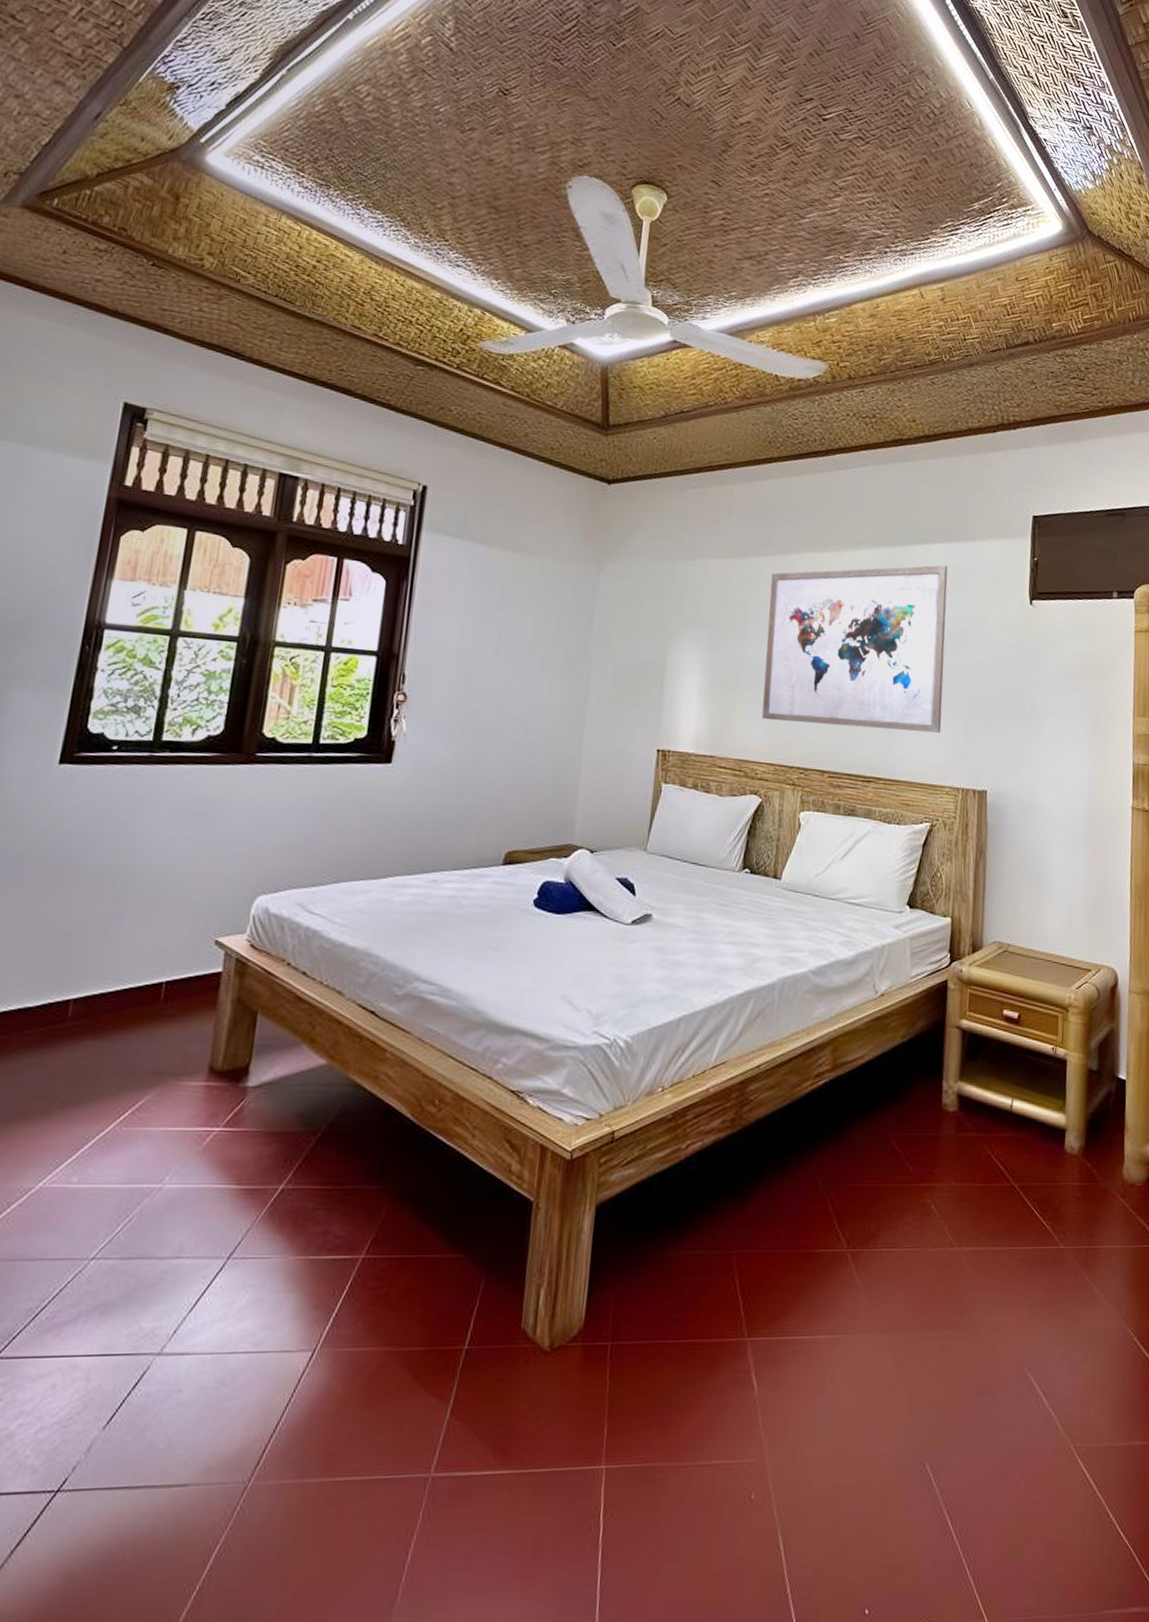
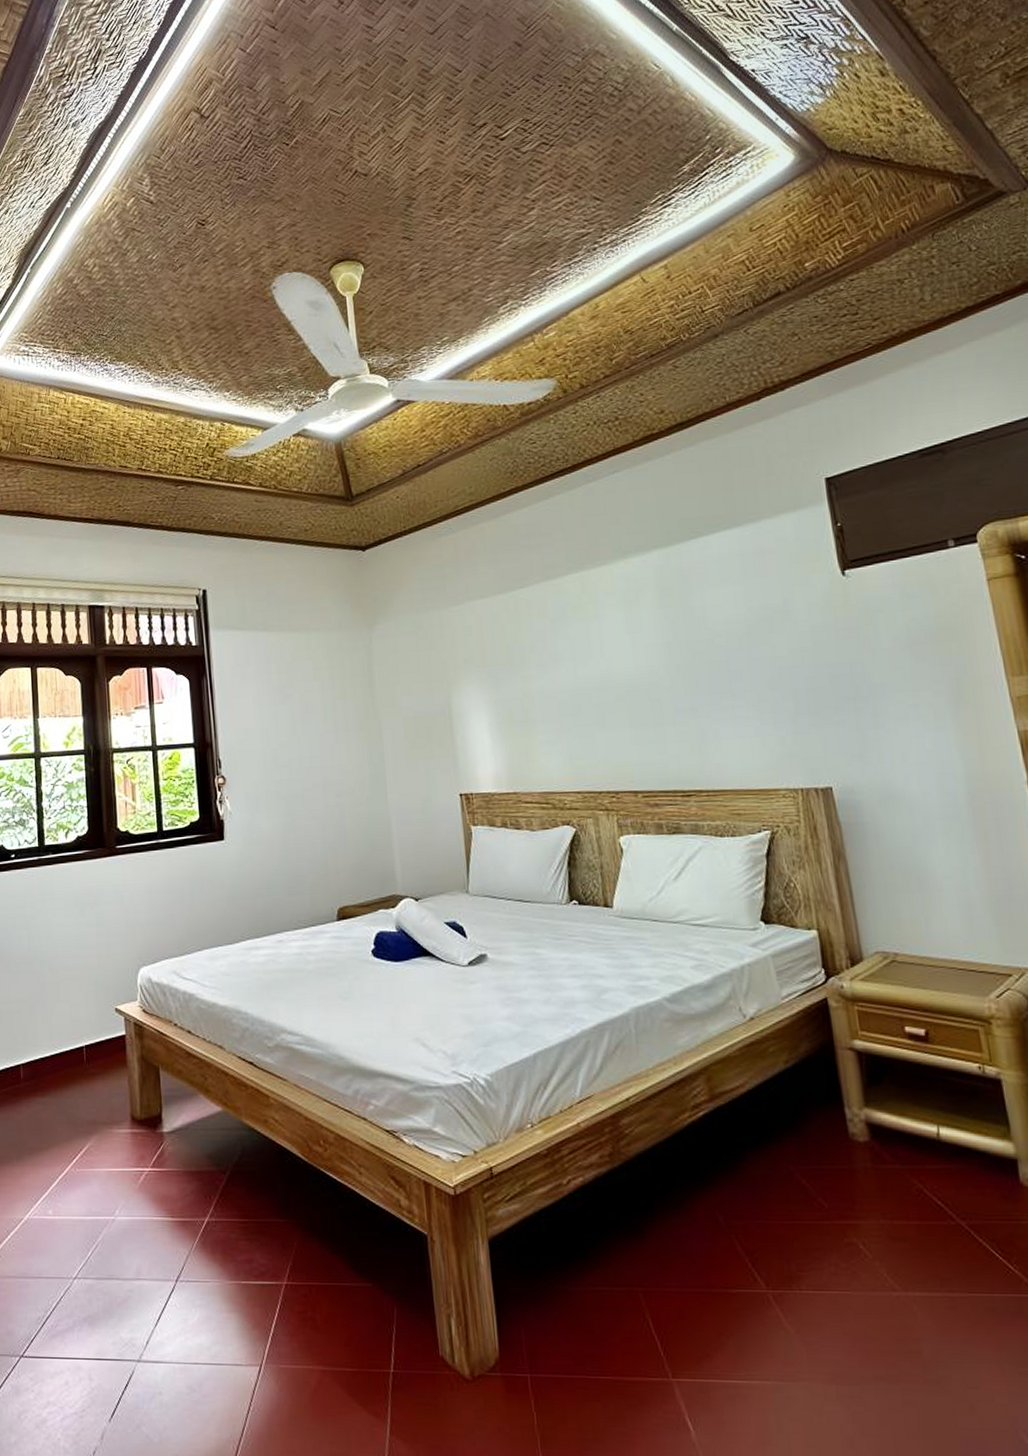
wall art: present [762,565,948,733] -> none [541,554,763,749]

